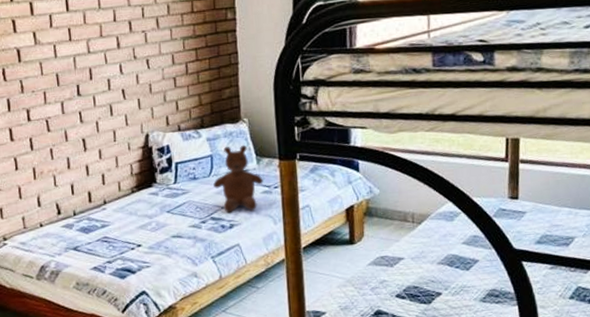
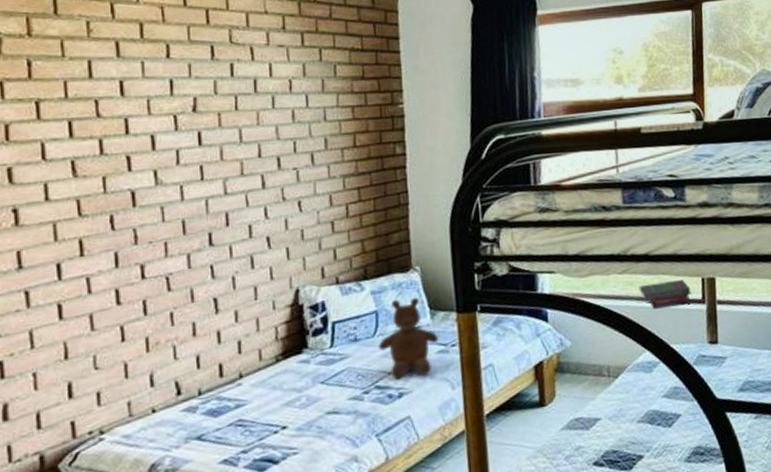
books: none [444,139,495,165] -> present [639,280,691,309]

